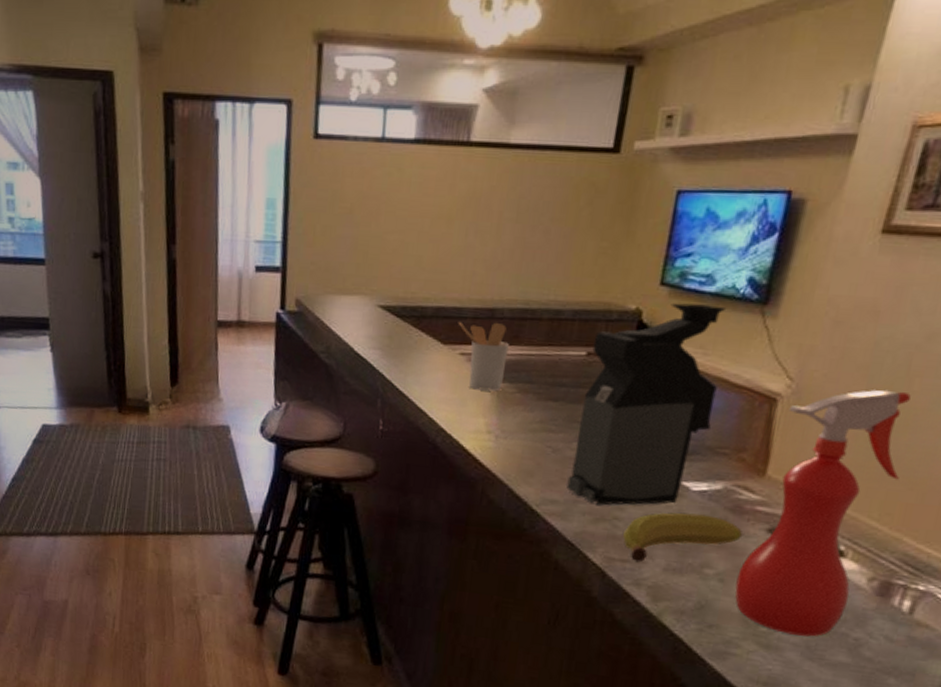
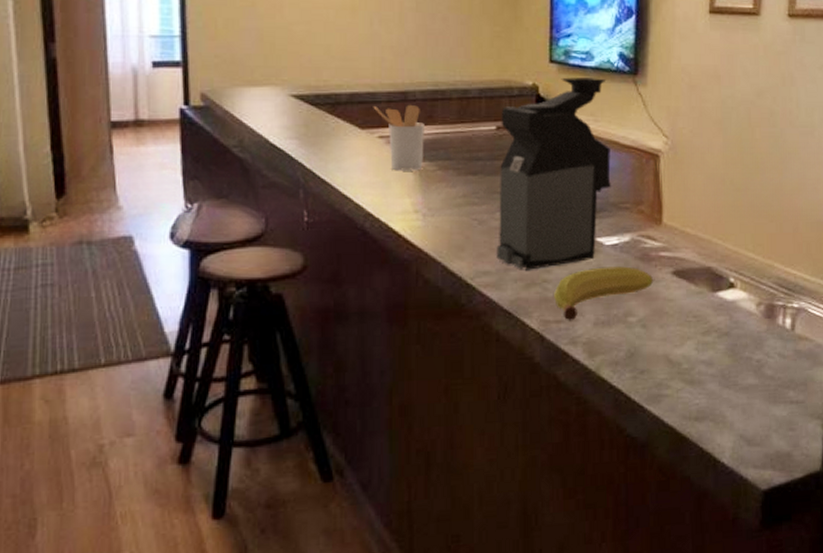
spray bottle: present [735,389,911,637] -> none [656,139,761,367]

